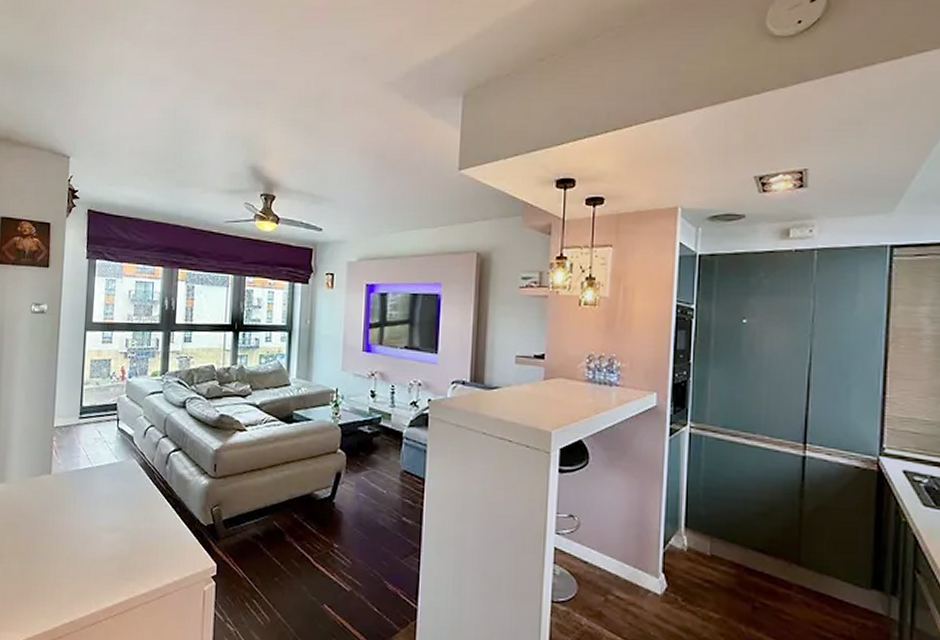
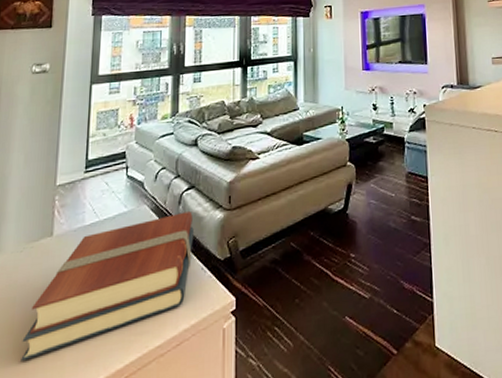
books: none [25,472,179,582] -> present [21,211,194,361]

